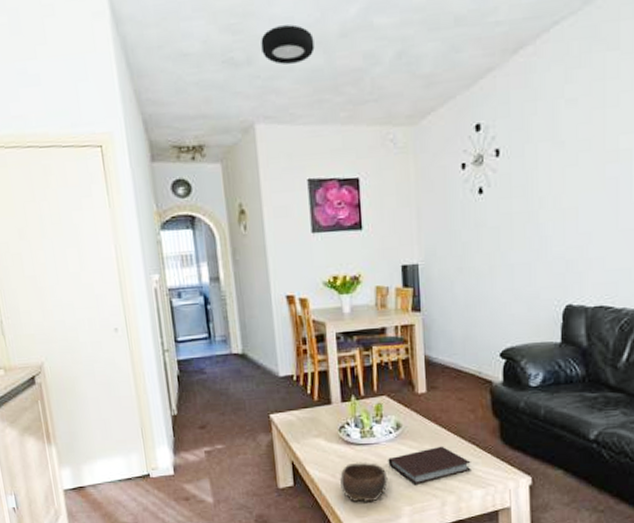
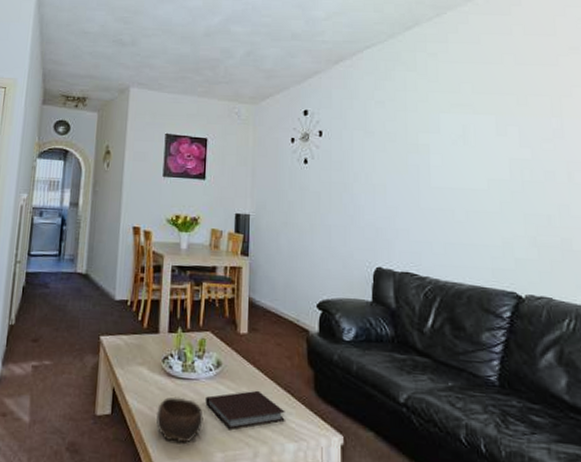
ceiling light: present [261,24,315,65] -> none [144,23,185,50]

